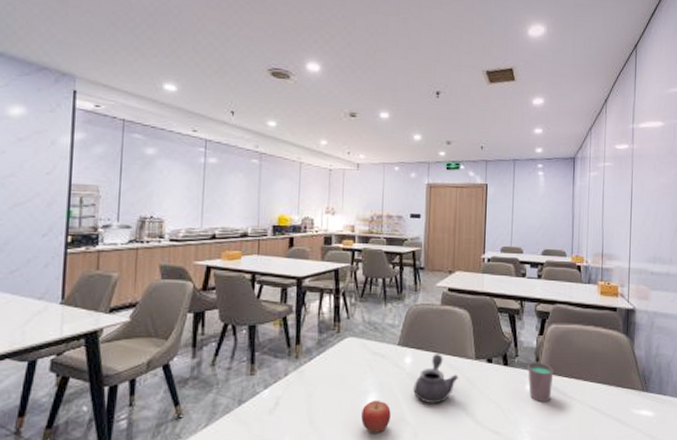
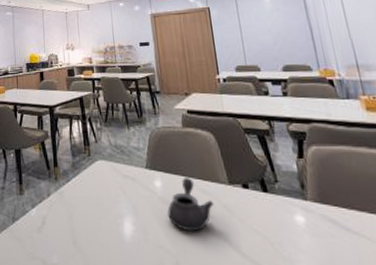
fruit: present [361,400,391,434] -> none [120,223,149,260]
cup: present [528,362,554,403] -> none [292,188,330,238]

